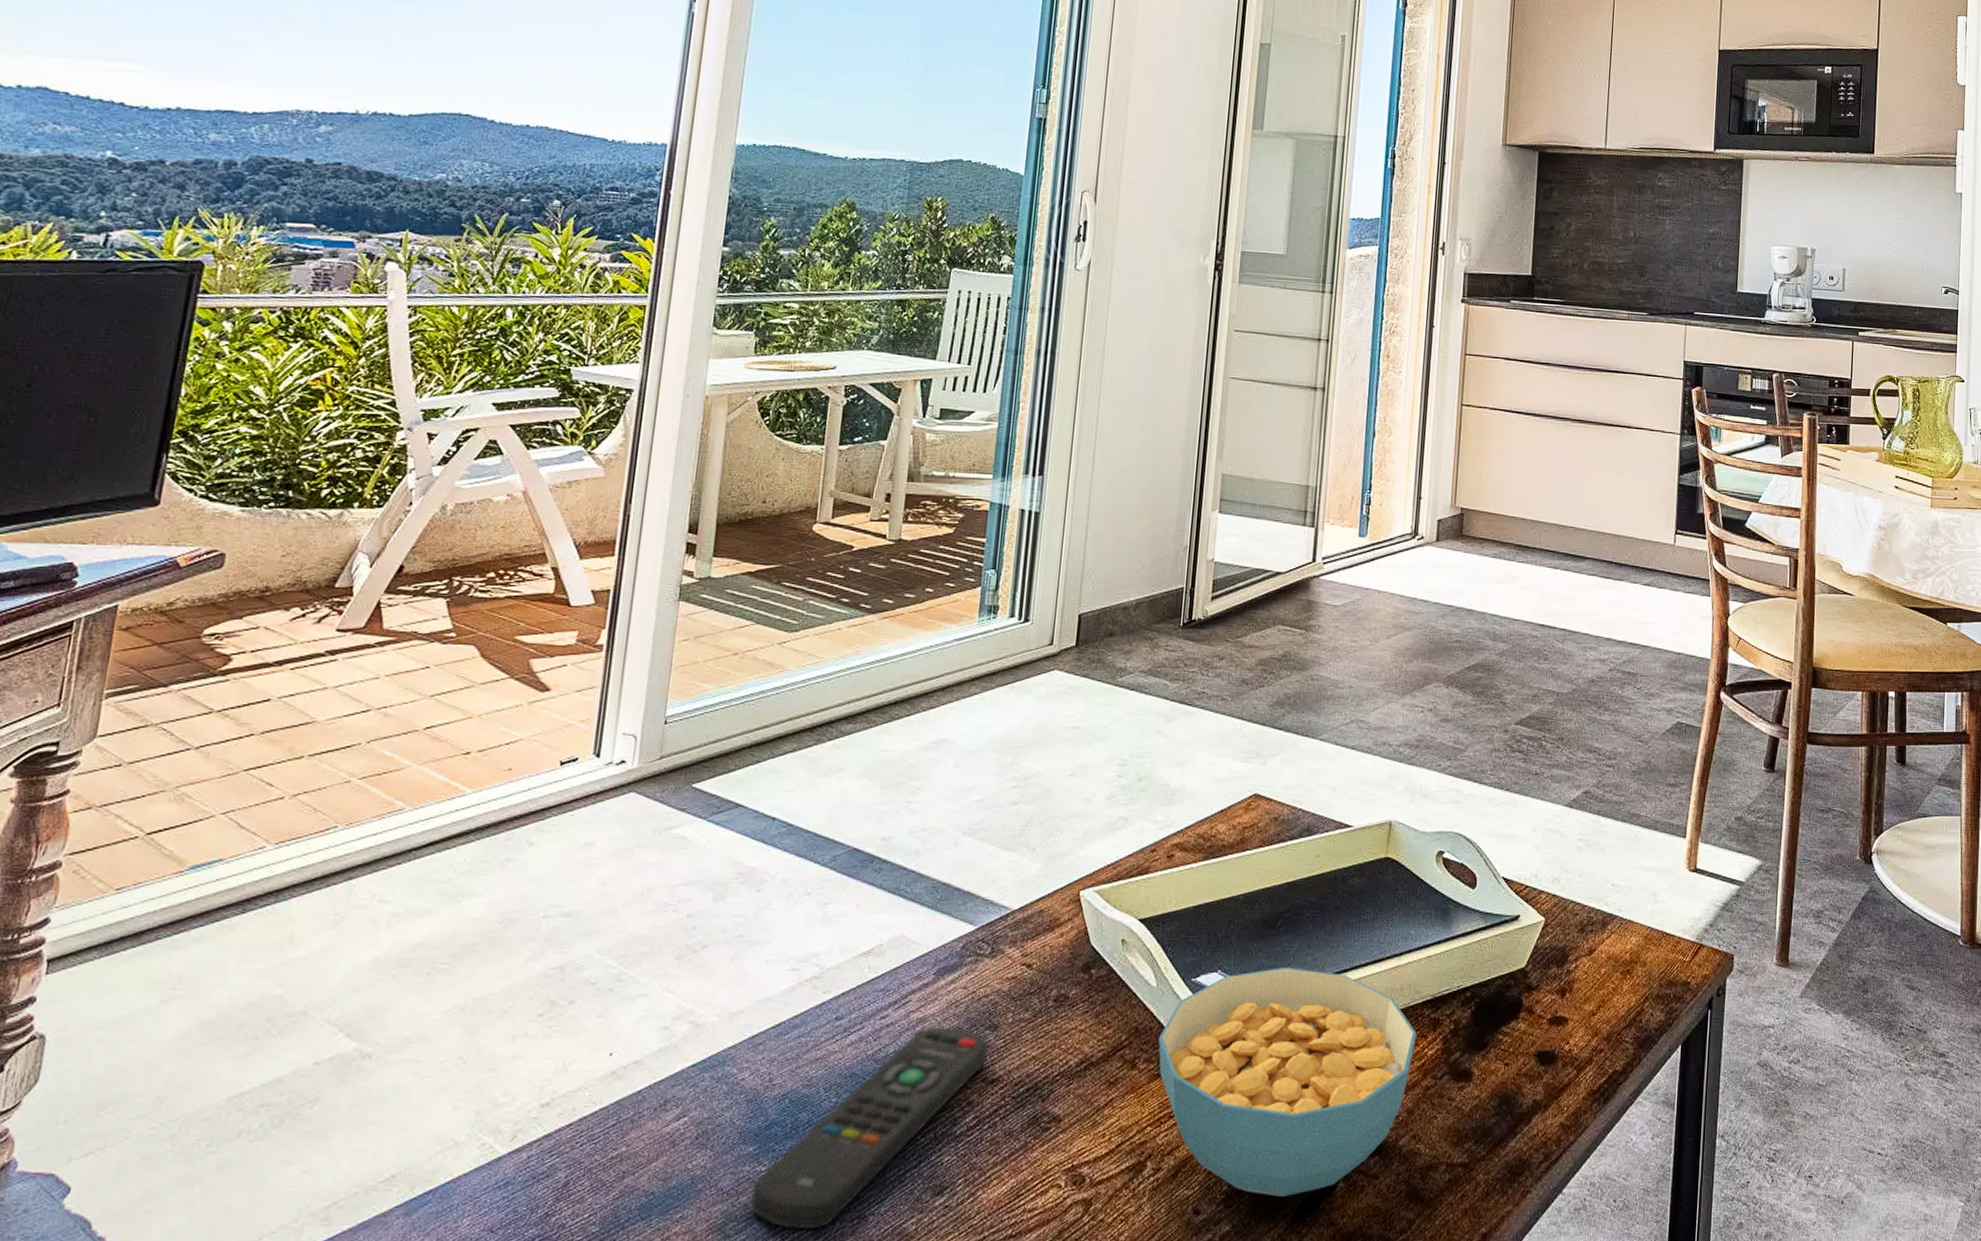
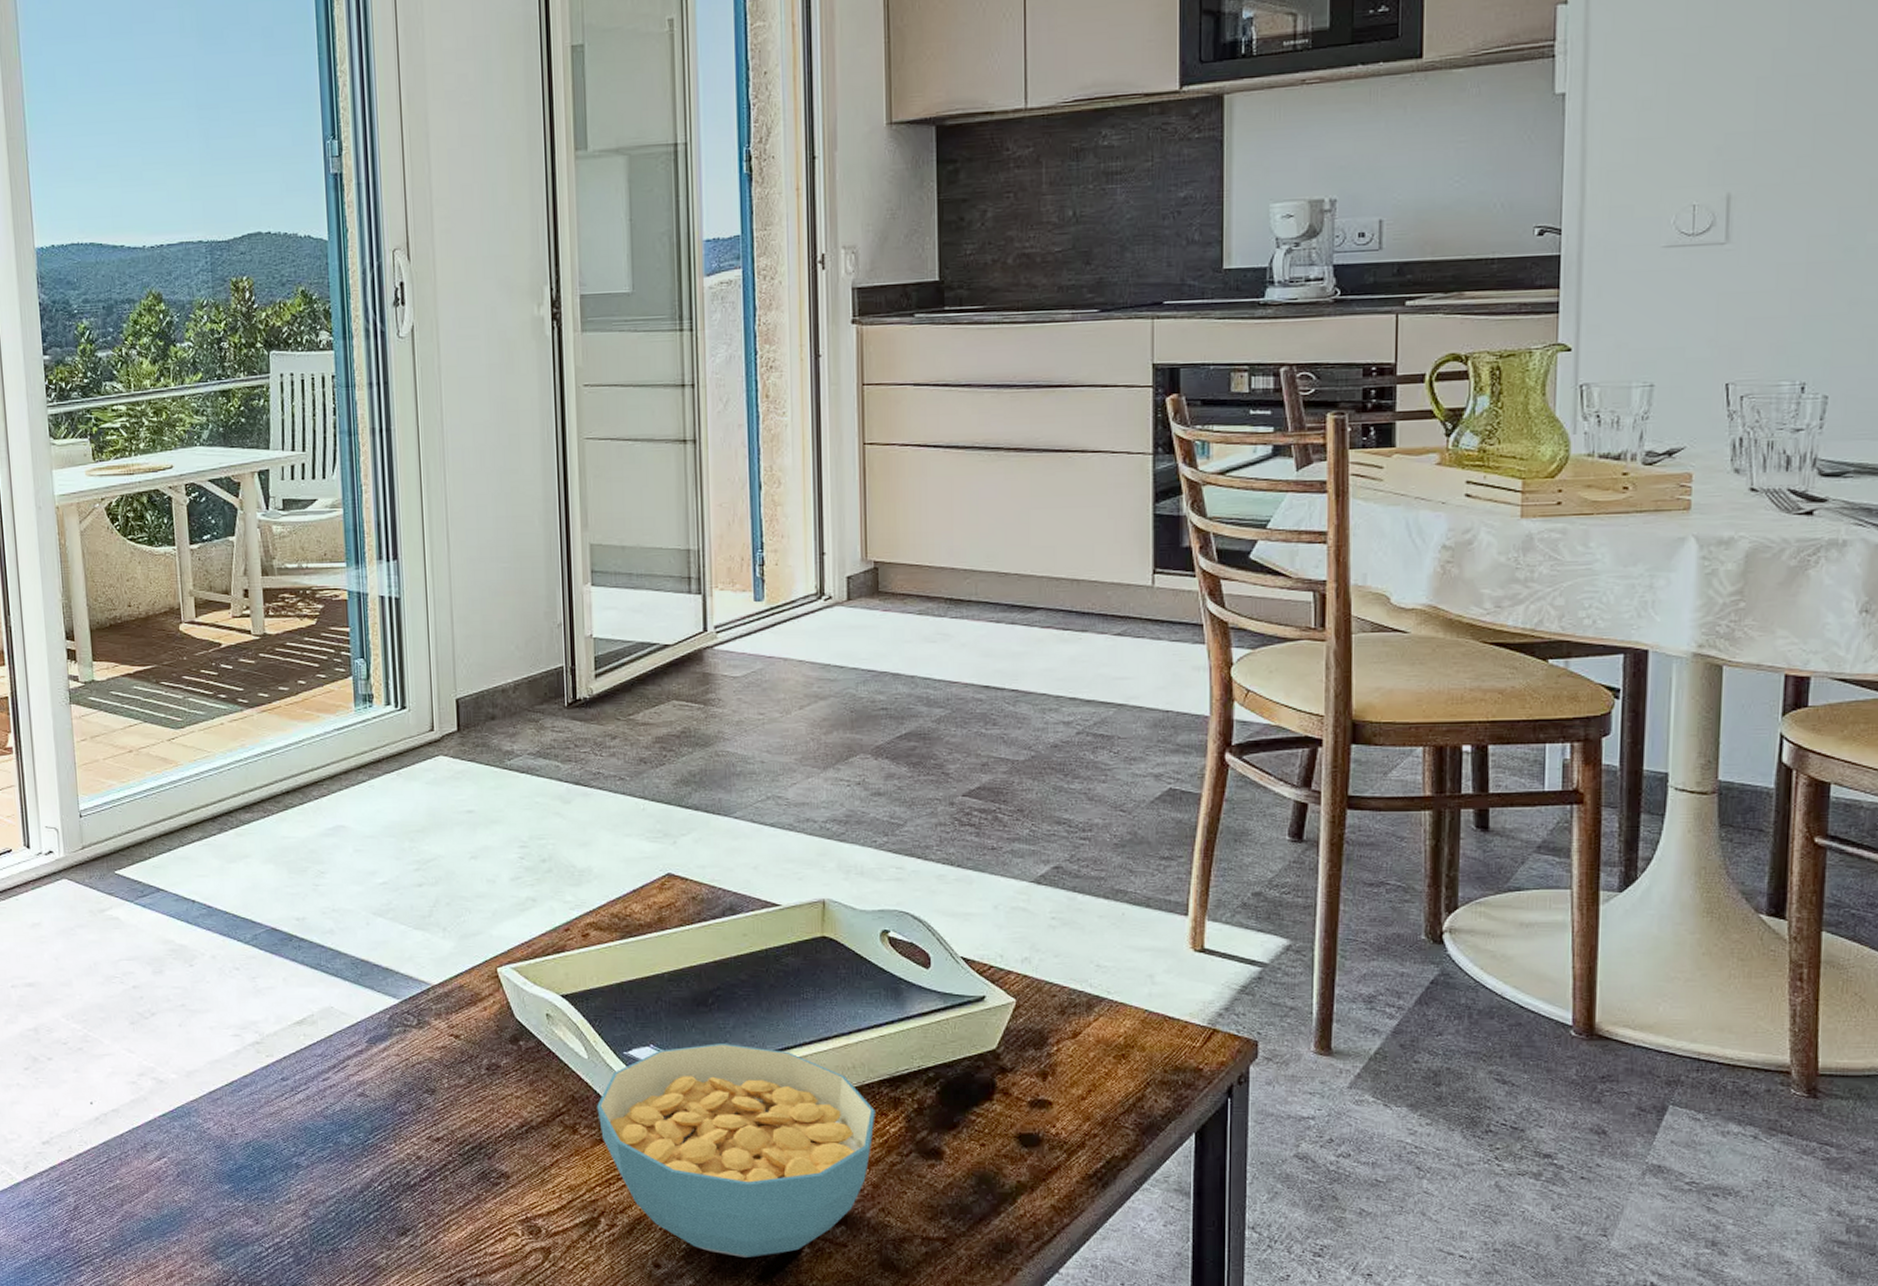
remote control: present [750,1027,989,1230] -> none [233,1089,430,1258]

